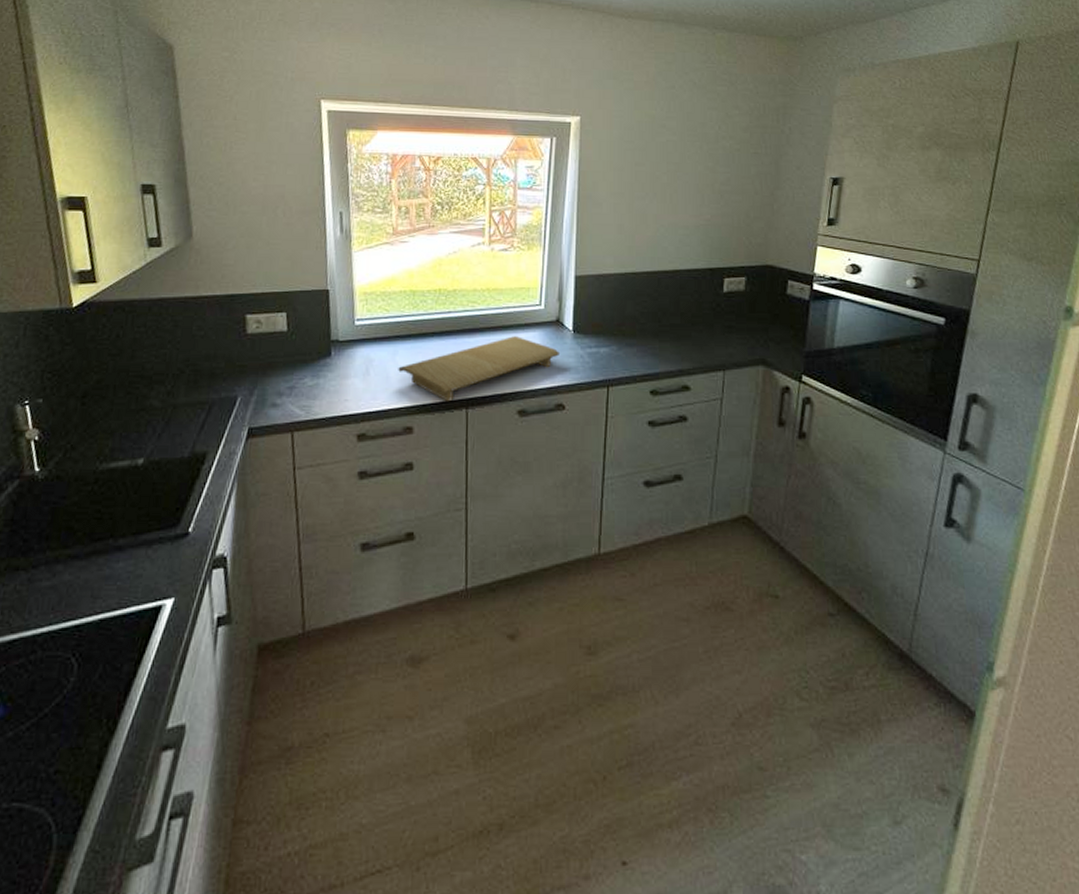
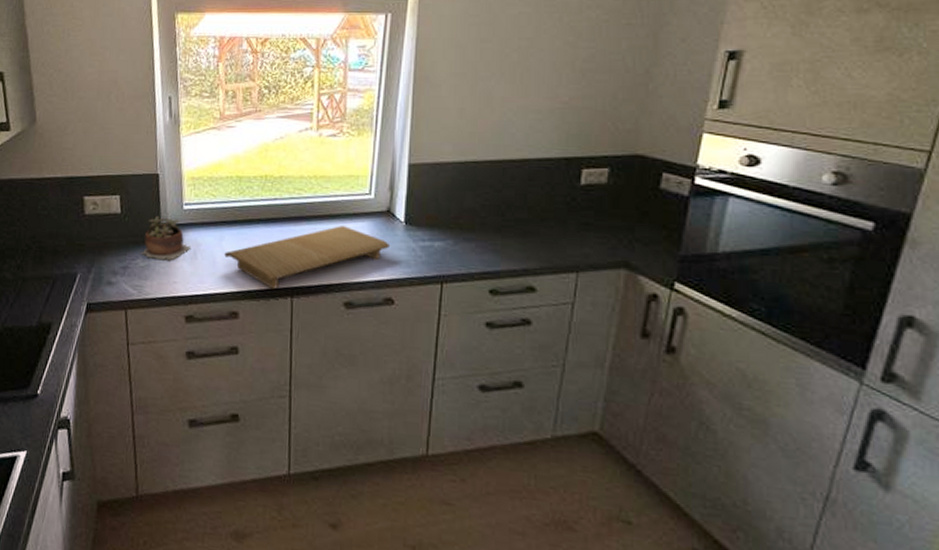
succulent plant: none [308,332,364,379] -> present [140,215,192,261]

